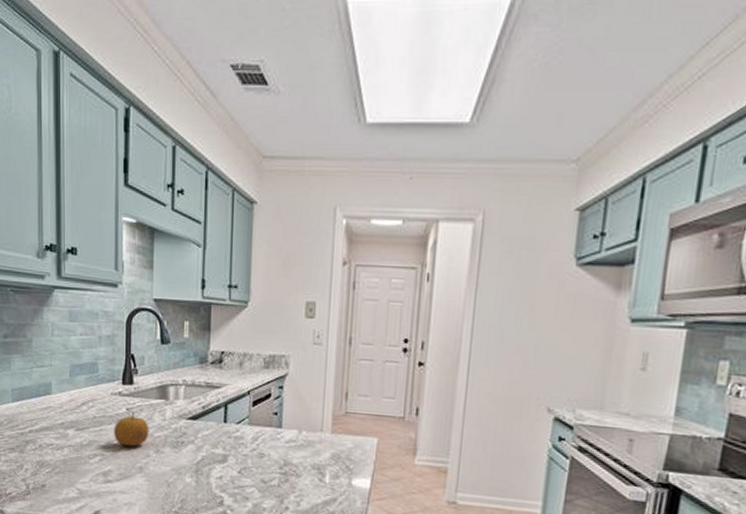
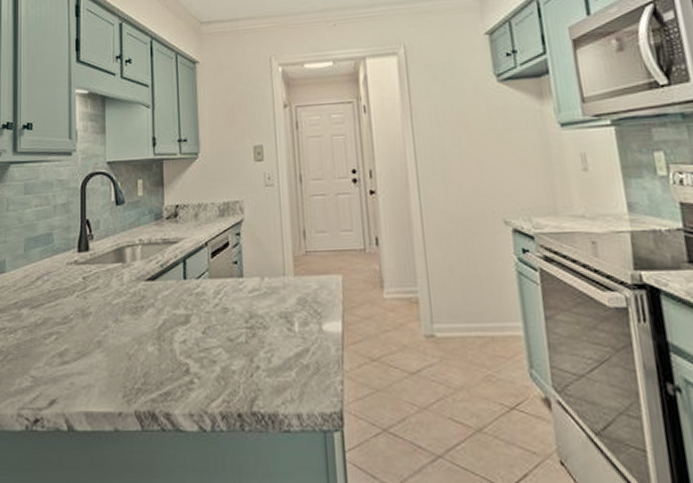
fruit: present [114,411,150,447] -> none [70,279,107,319]

